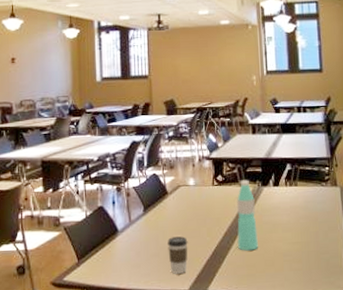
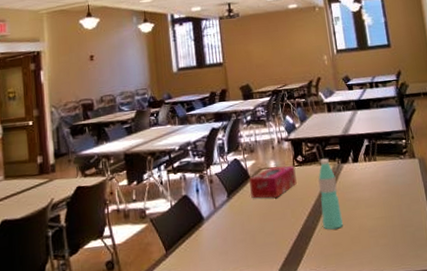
tissue box: none [167,184,215,215] -> present [249,166,297,198]
coffee cup: present [167,236,188,274] -> none [253,219,274,258]

